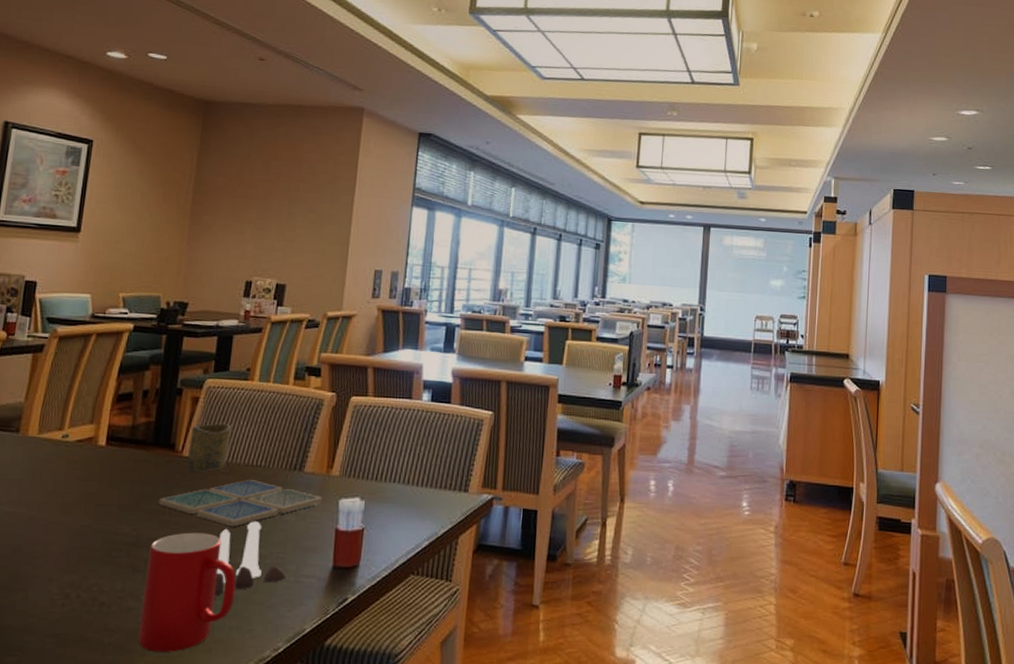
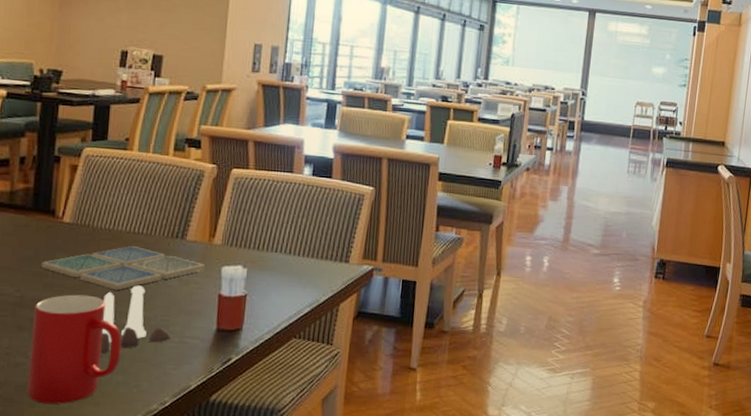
cup: present [187,423,232,471] -> none [68,191,112,237]

